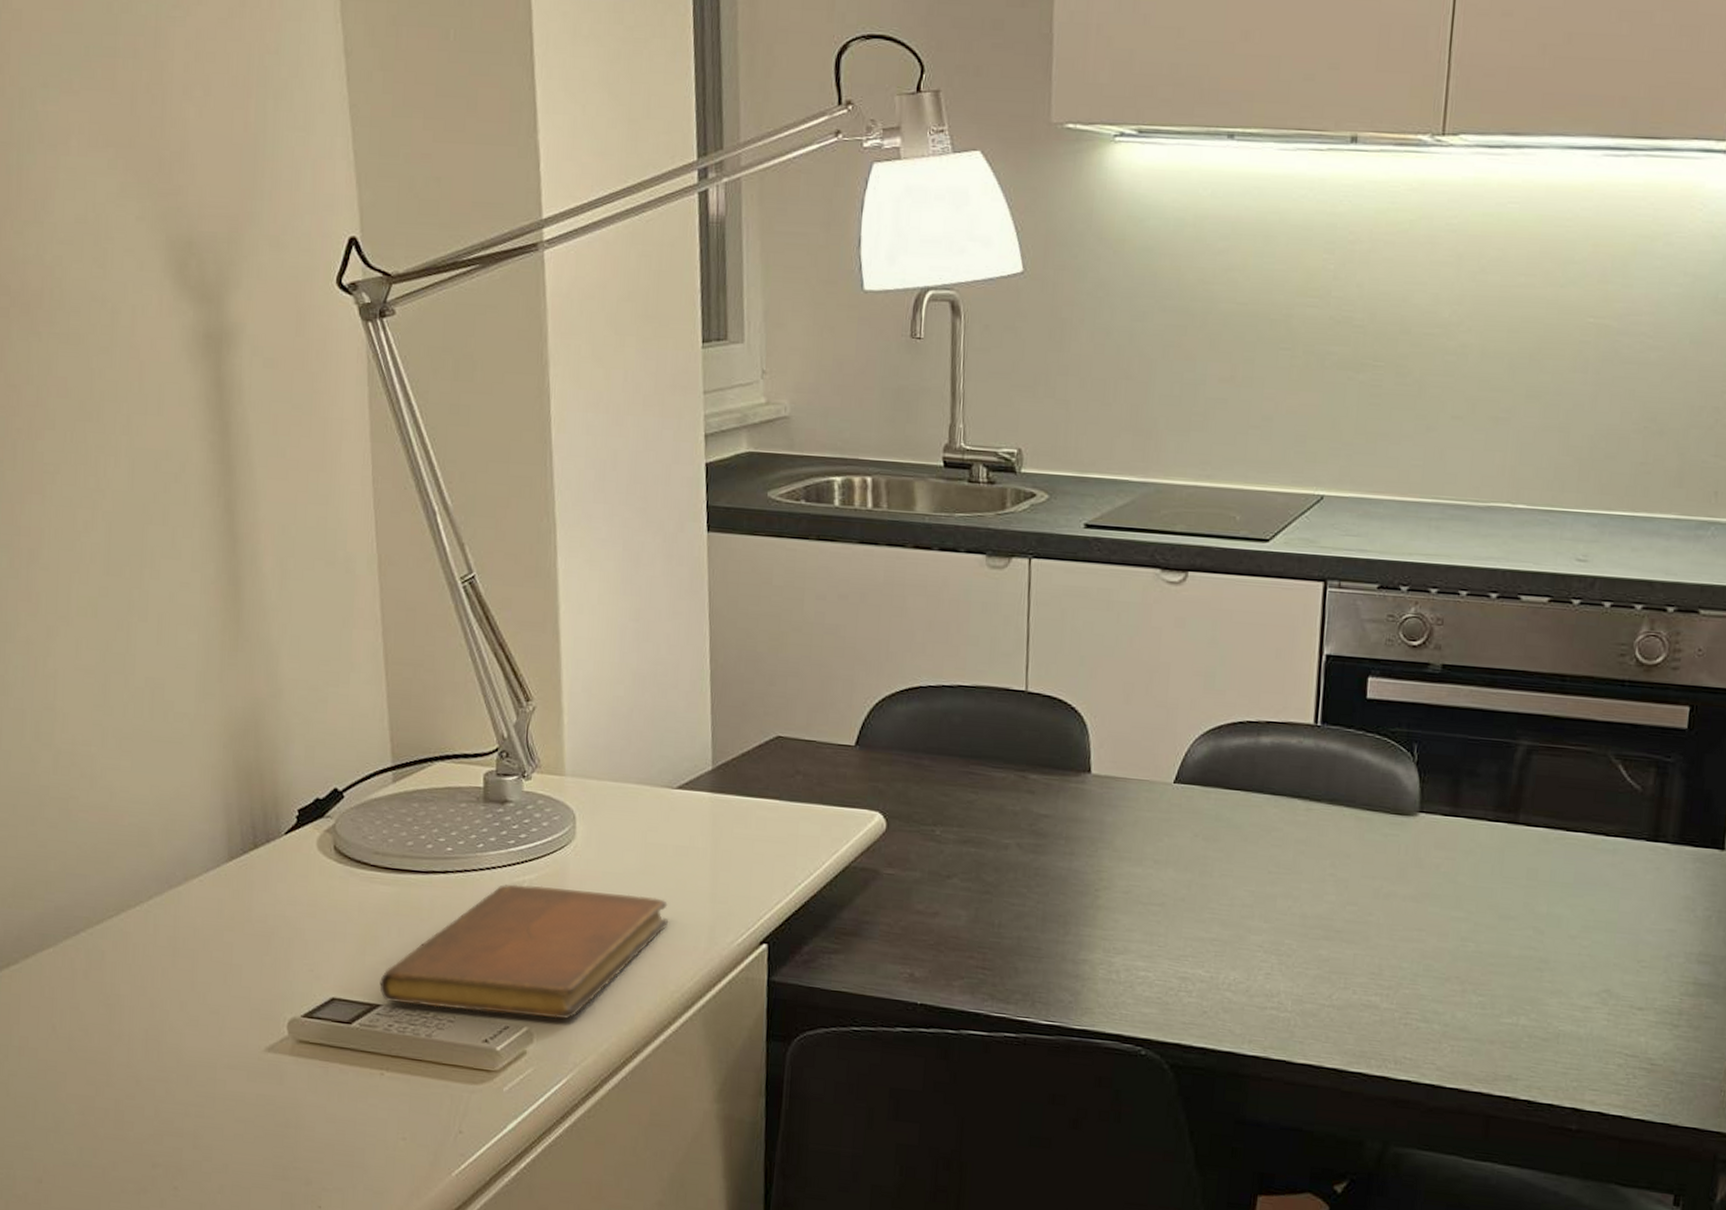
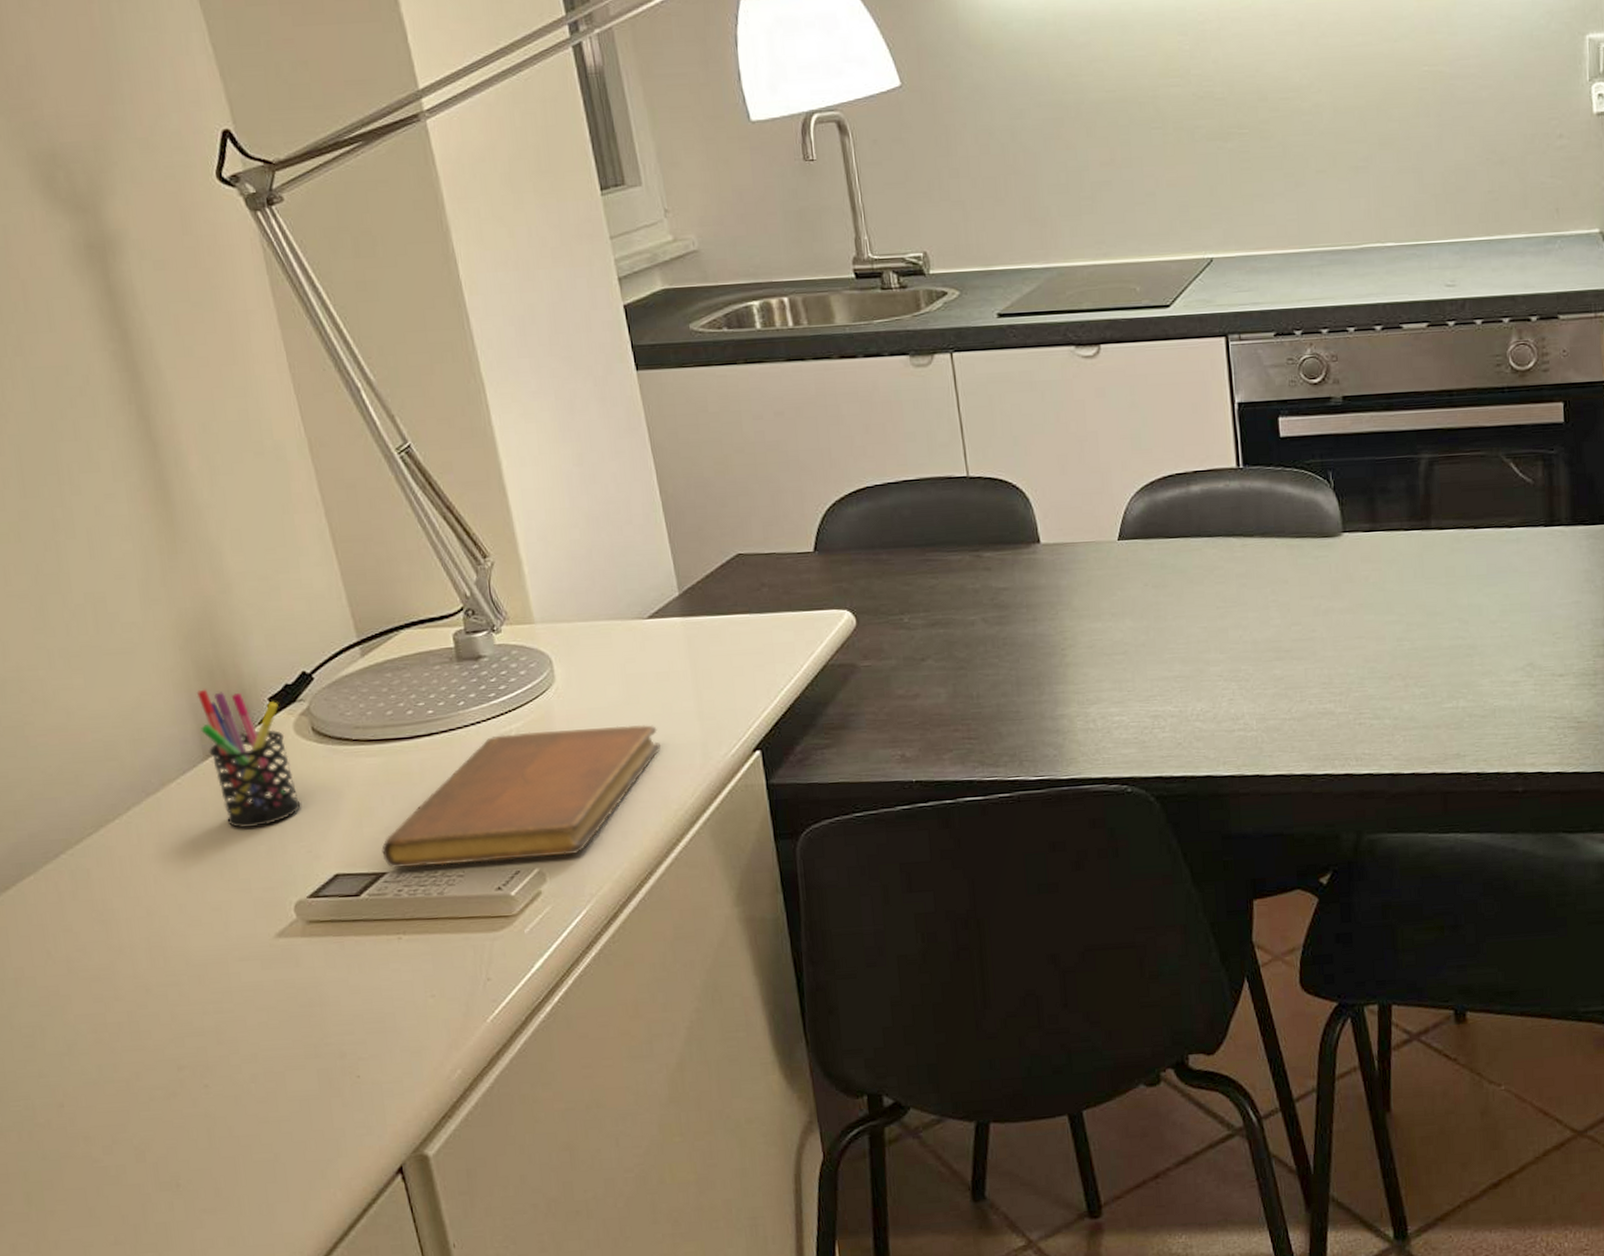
pen holder: none [230,790,311,938] -> present [196,689,301,828]

